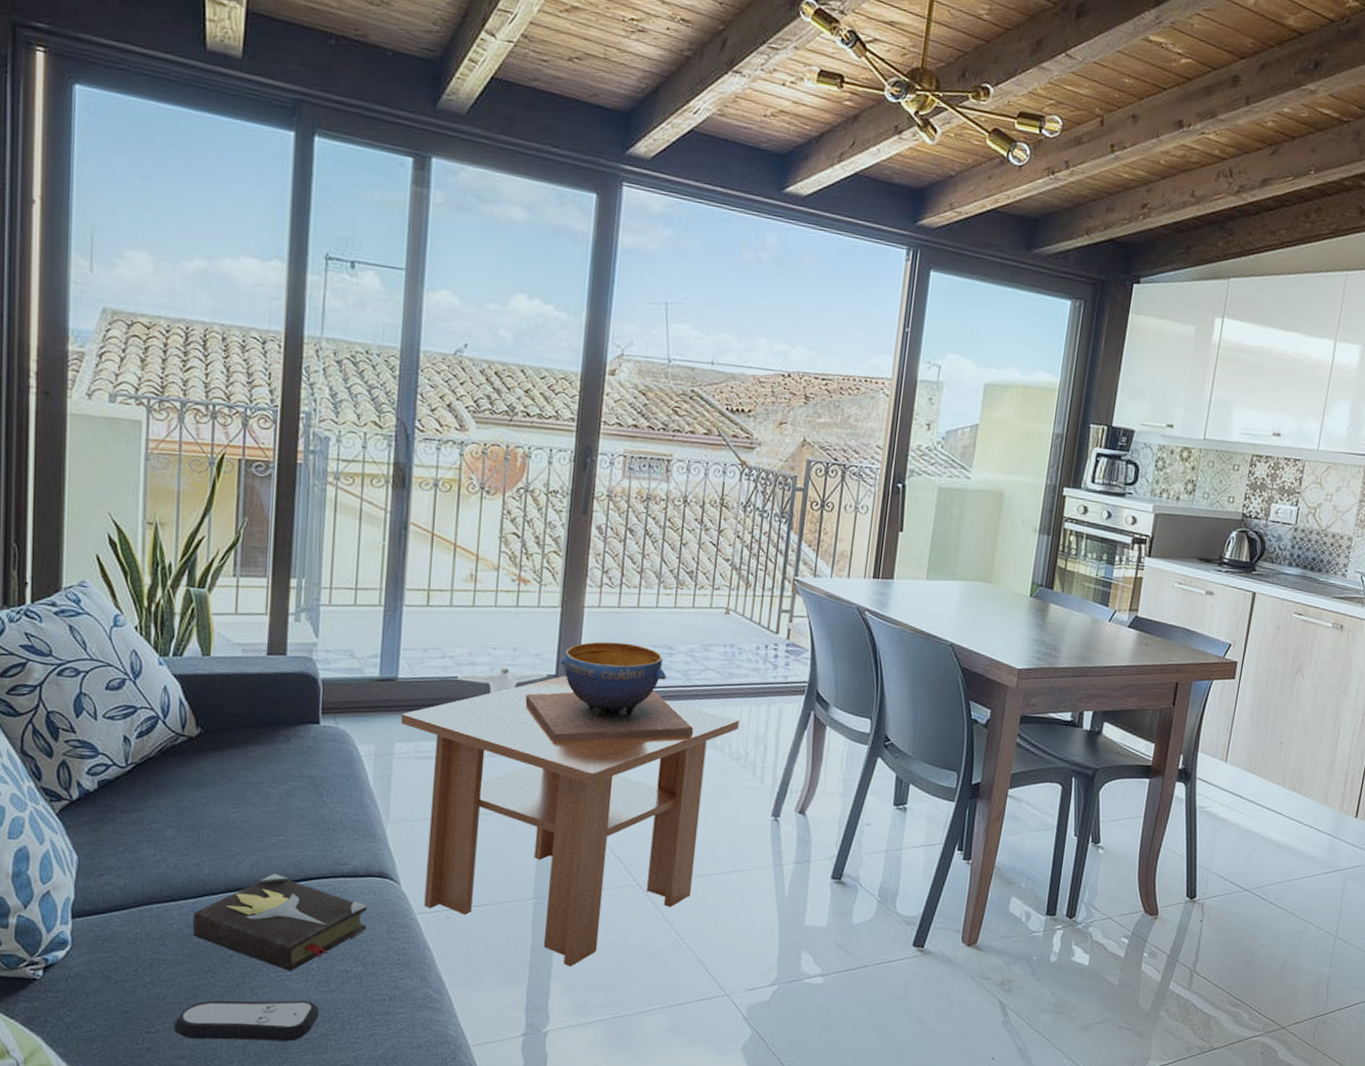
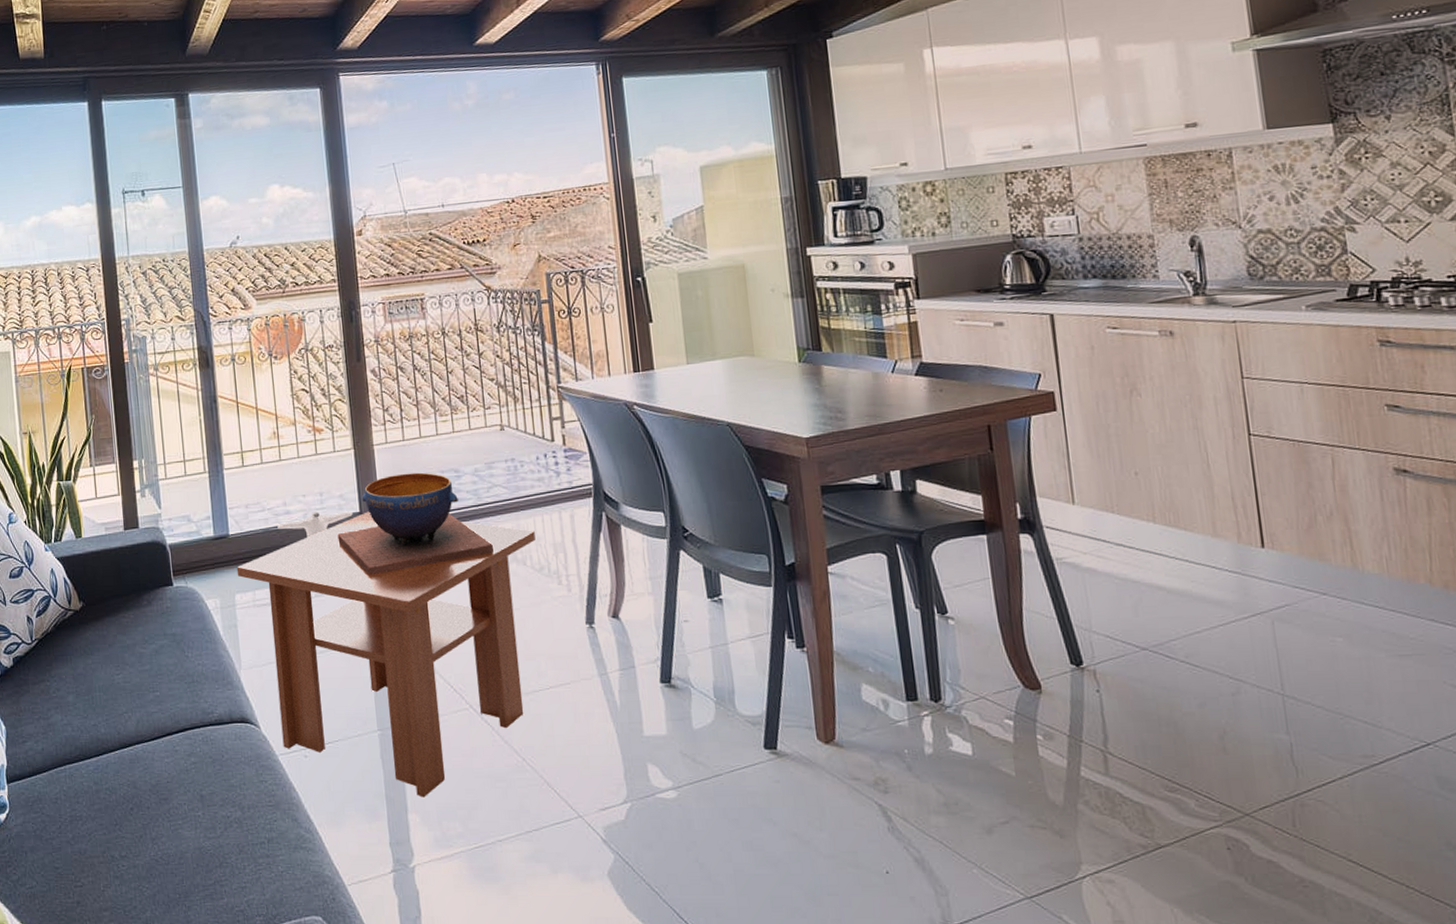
remote control: present [174,1000,320,1042] -> none [95,847,211,890]
hardback book: present [192,874,368,971] -> none [97,728,238,820]

